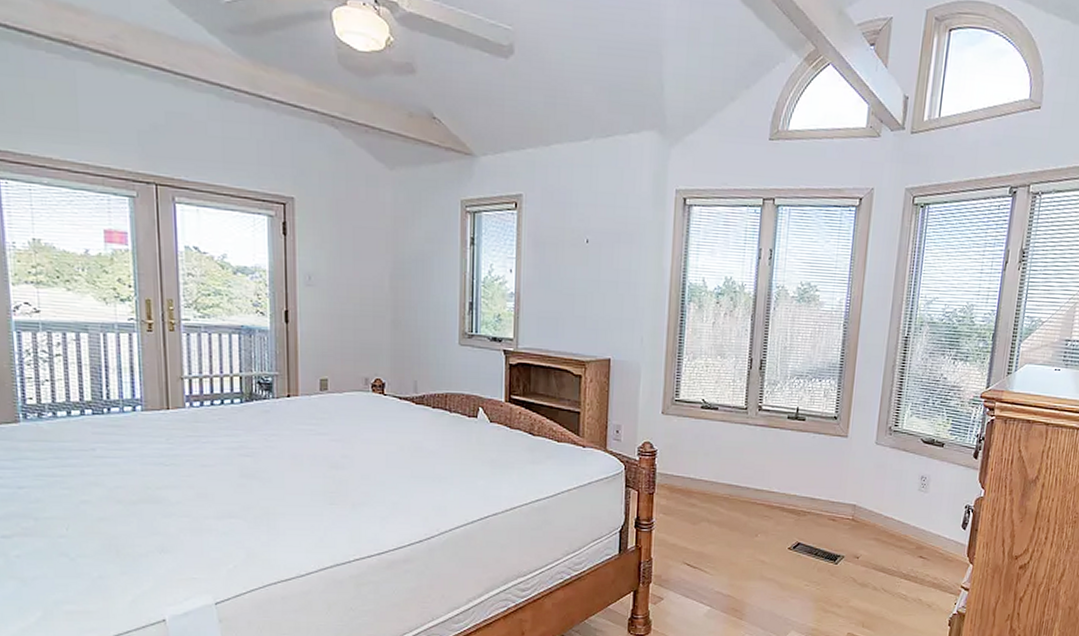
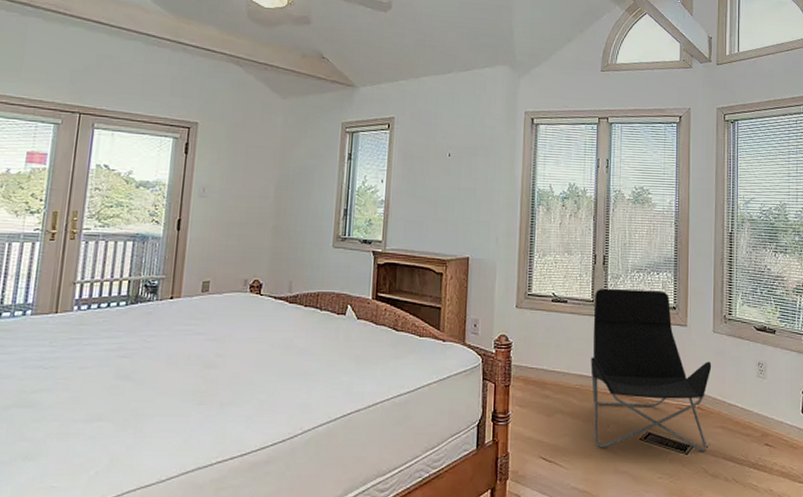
lounge chair: none [740,395,871,562] -> present [590,288,712,452]

